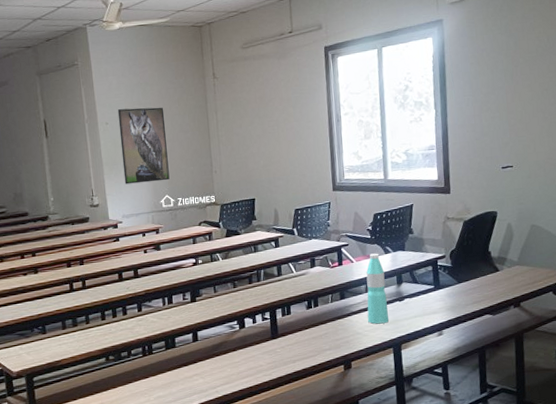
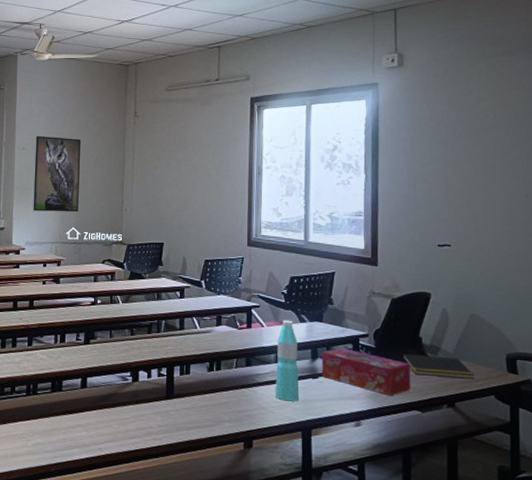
tissue box: none [406,270,484,306] -> present [321,348,411,396]
notepad: none [474,264,536,284] -> present [401,353,474,379]

